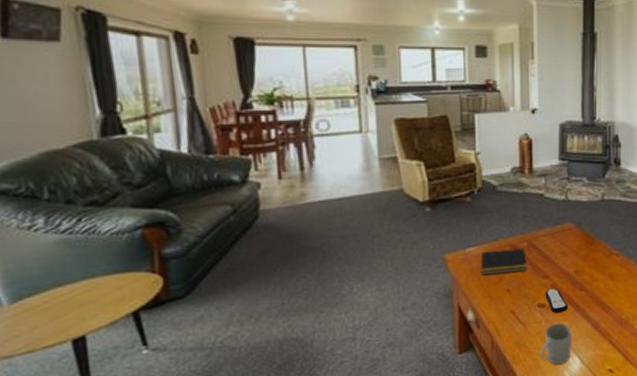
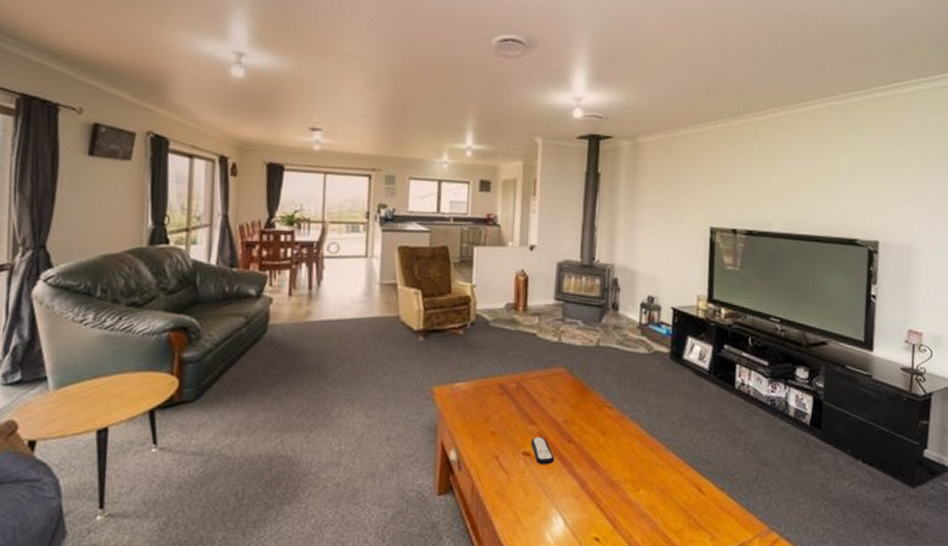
notepad: present [480,248,527,276] -> none [467,388,514,414]
mug: present [540,323,573,365] -> none [521,476,557,523]

